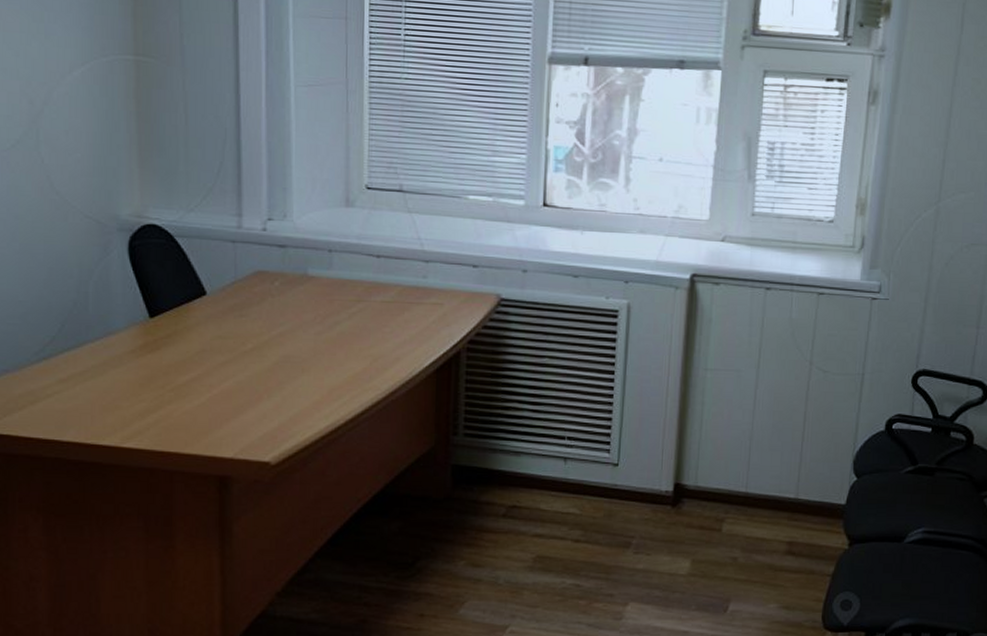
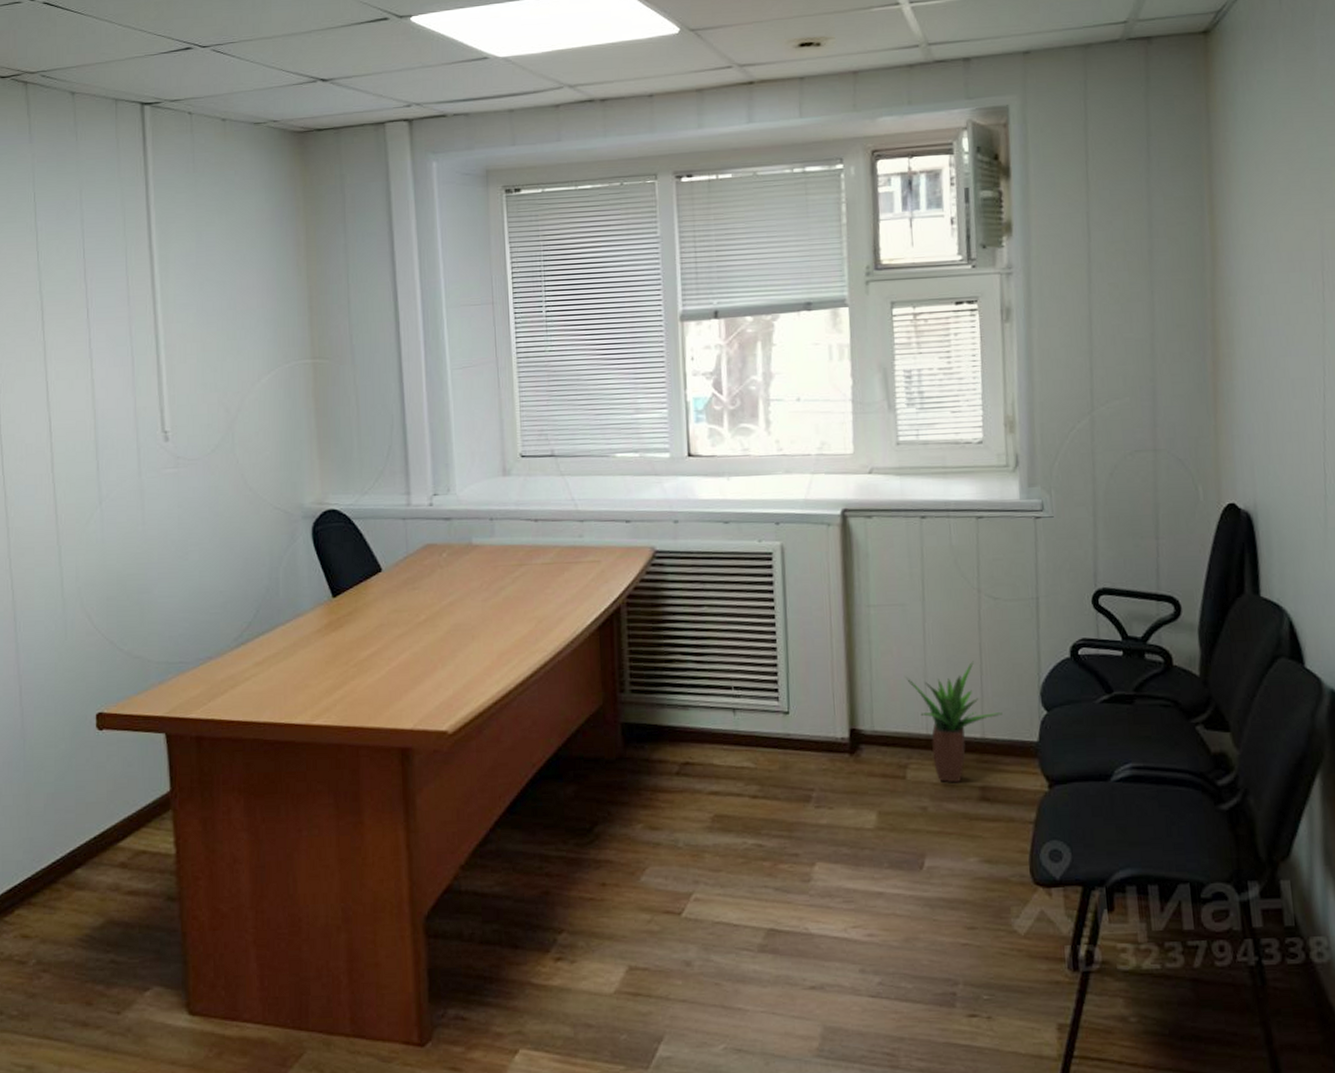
potted plant: none [733,428,817,538] -> present [906,661,1003,783]

